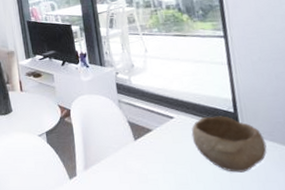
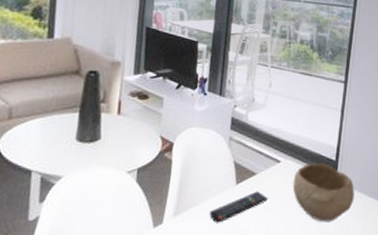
remote control: none [115,145,169,175] -> present [209,191,268,223]

